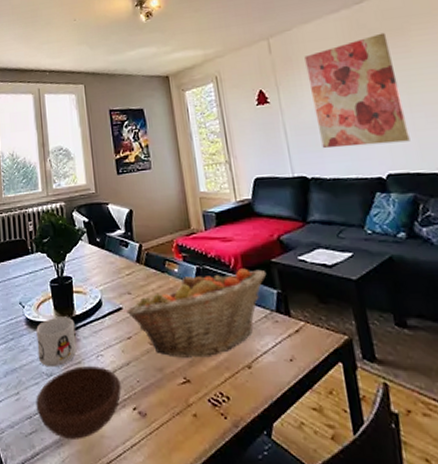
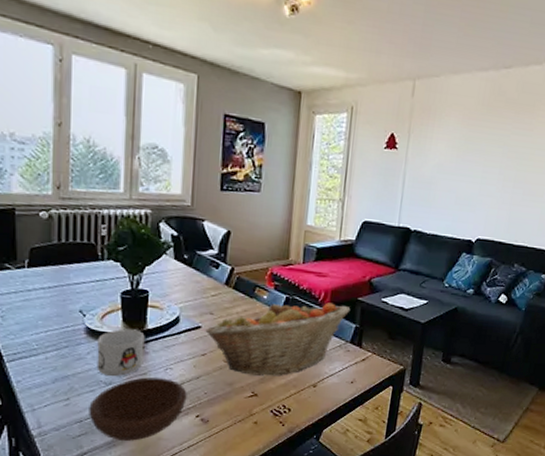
wall art: present [304,32,410,149] -> none [432,105,519,213]

